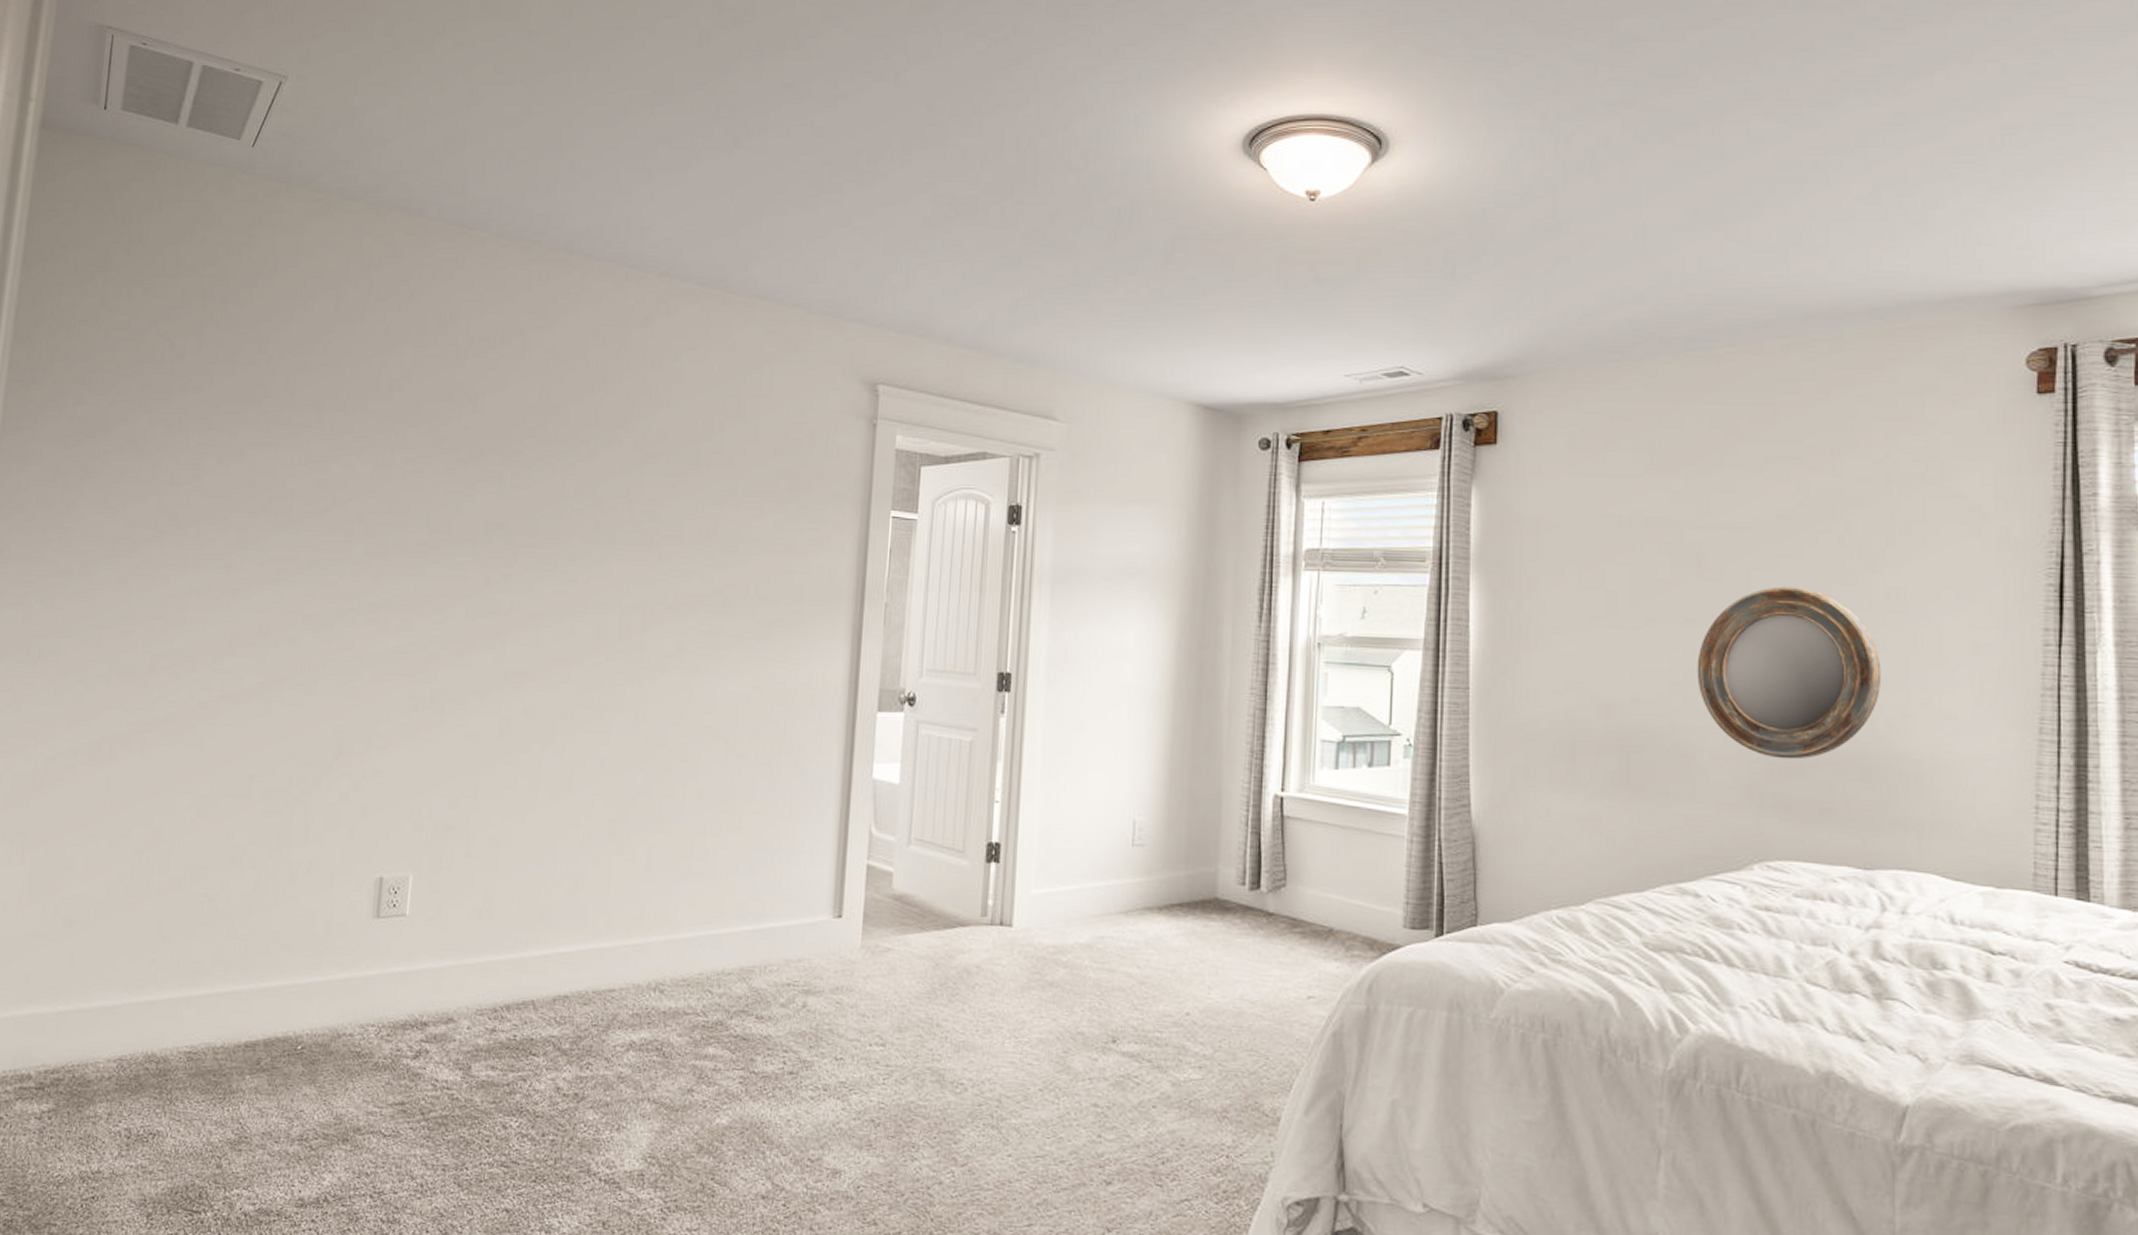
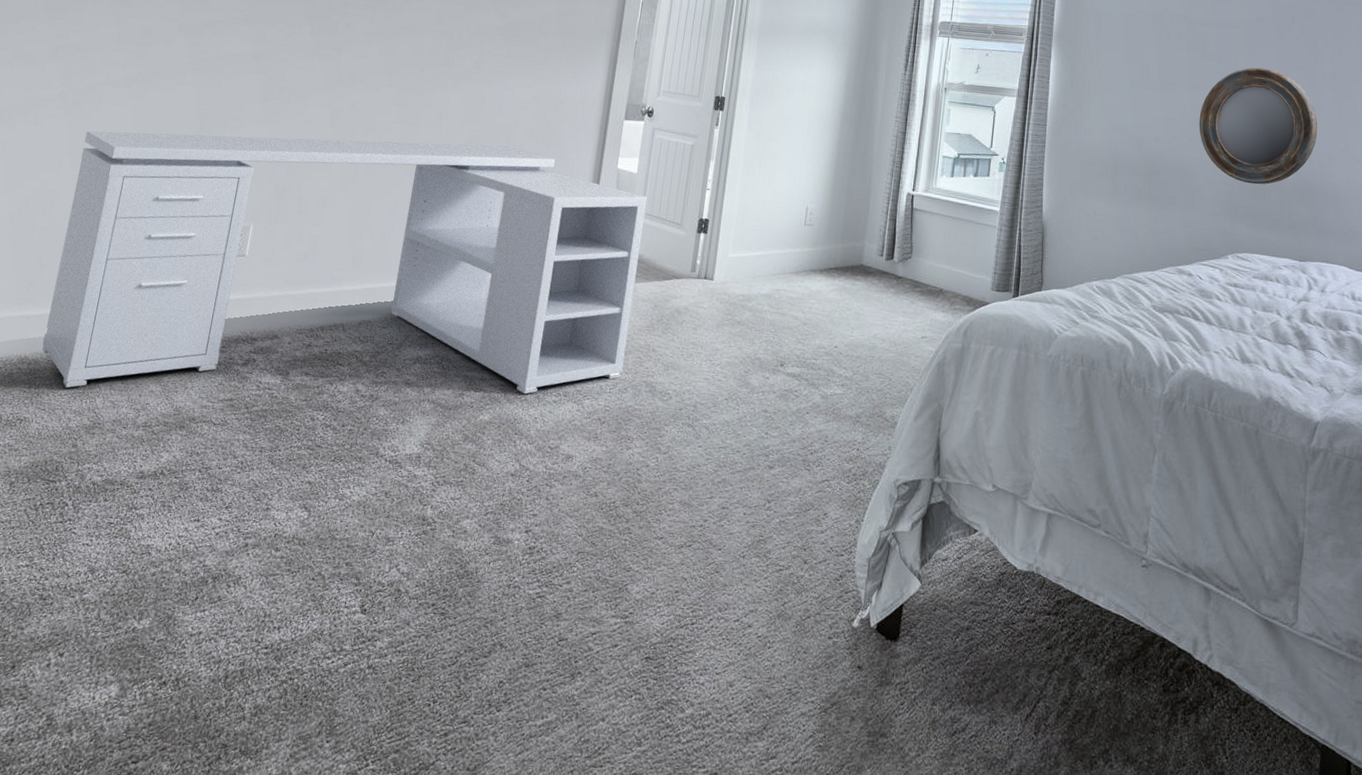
desk: none [171,755,917,1092] -> present [42,131,648,395]

